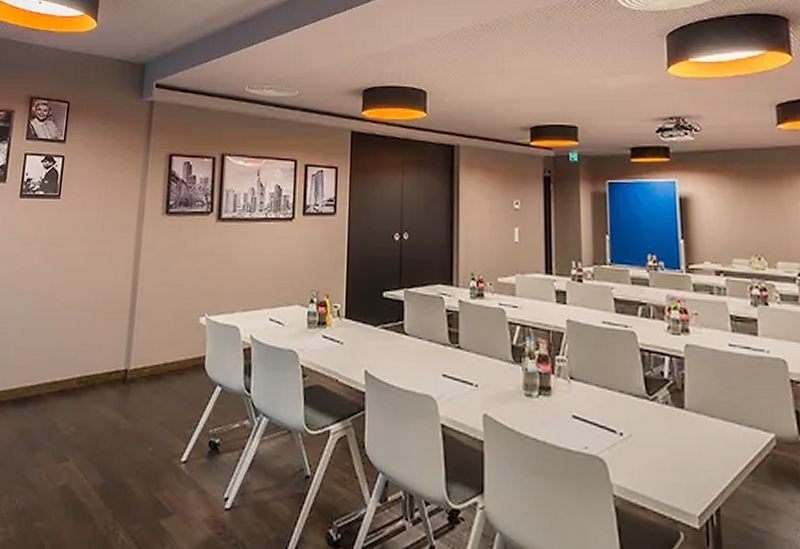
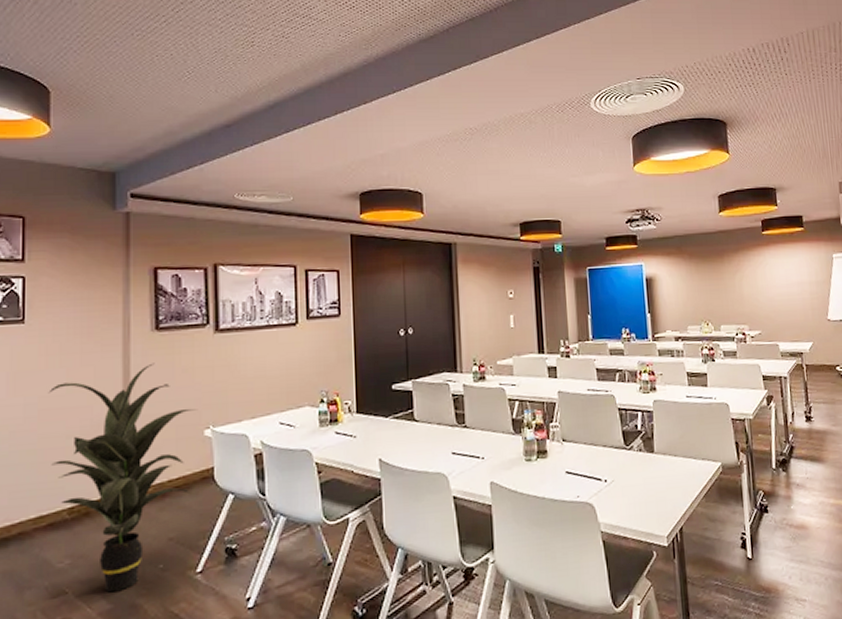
indoor plant: none [68,246,195,468] -> present [48,363,197,593]

